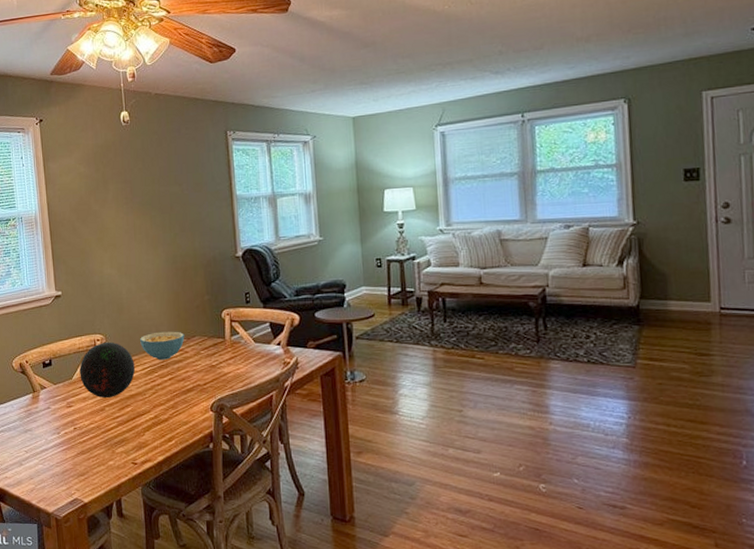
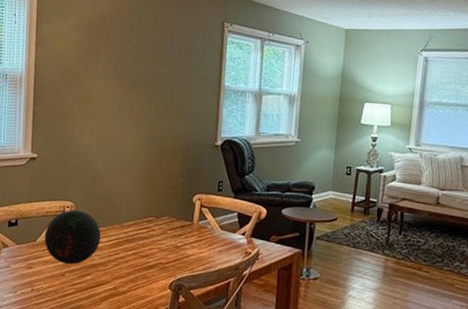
cereal bowl: present [140,331,185,360] -> none [109,207,154,235]

